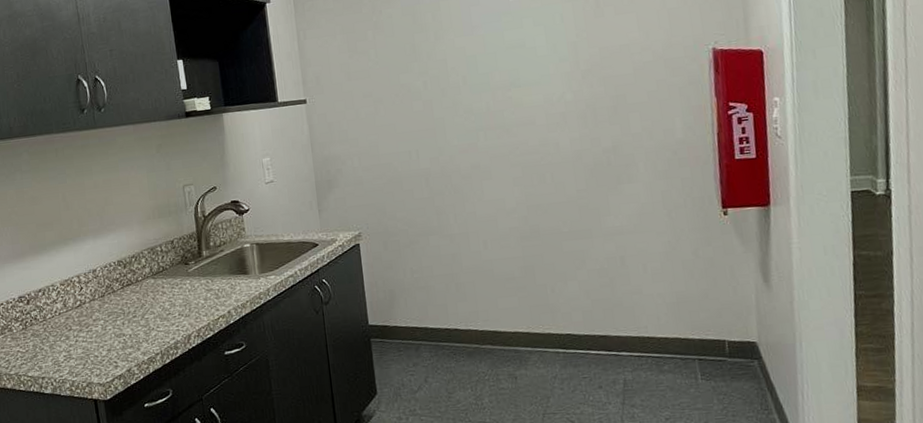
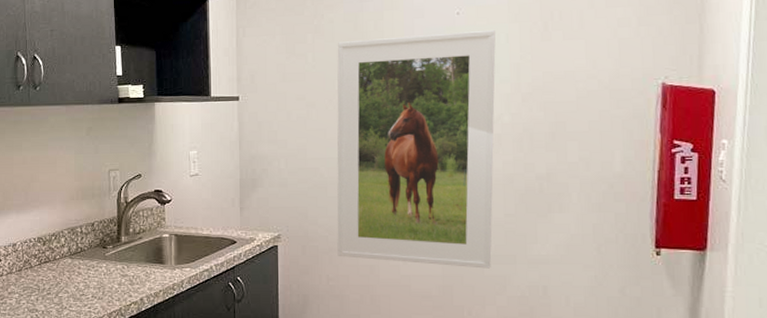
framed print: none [398,10,569,249] -> present [337,29,496,269]

